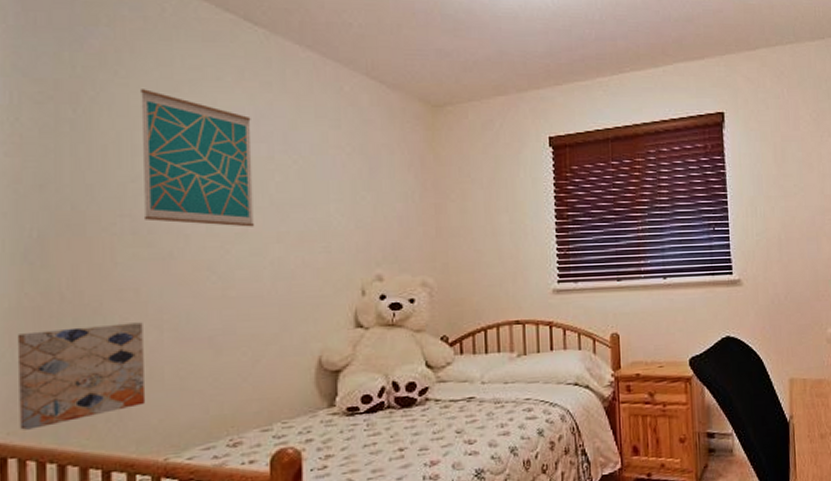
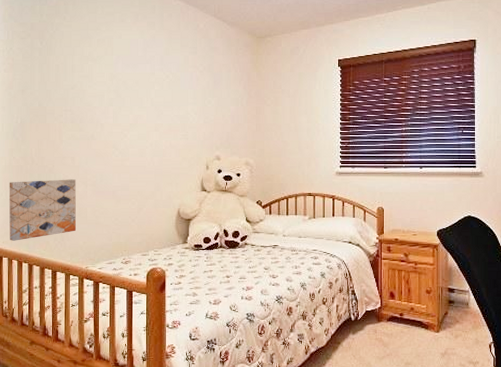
wall art: present [141,89,254,227] -> none [78,29,142,120]

